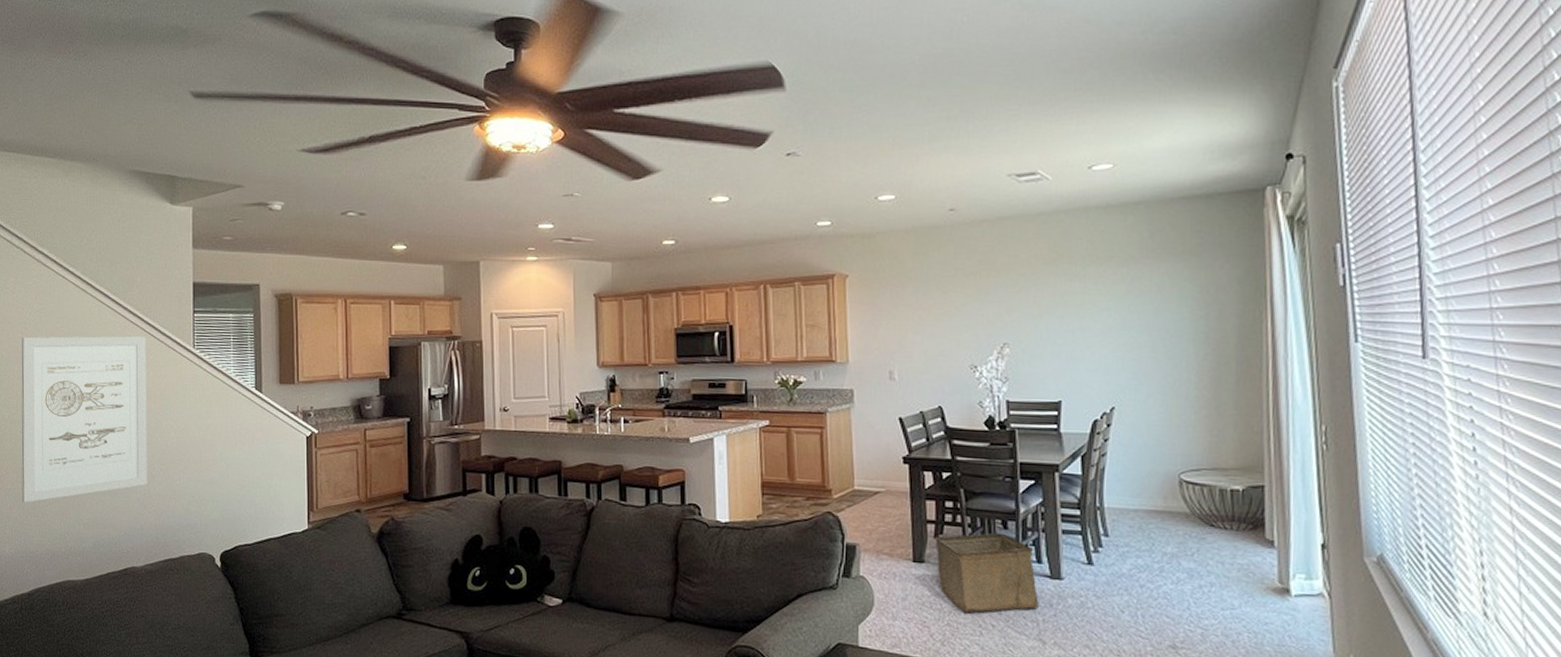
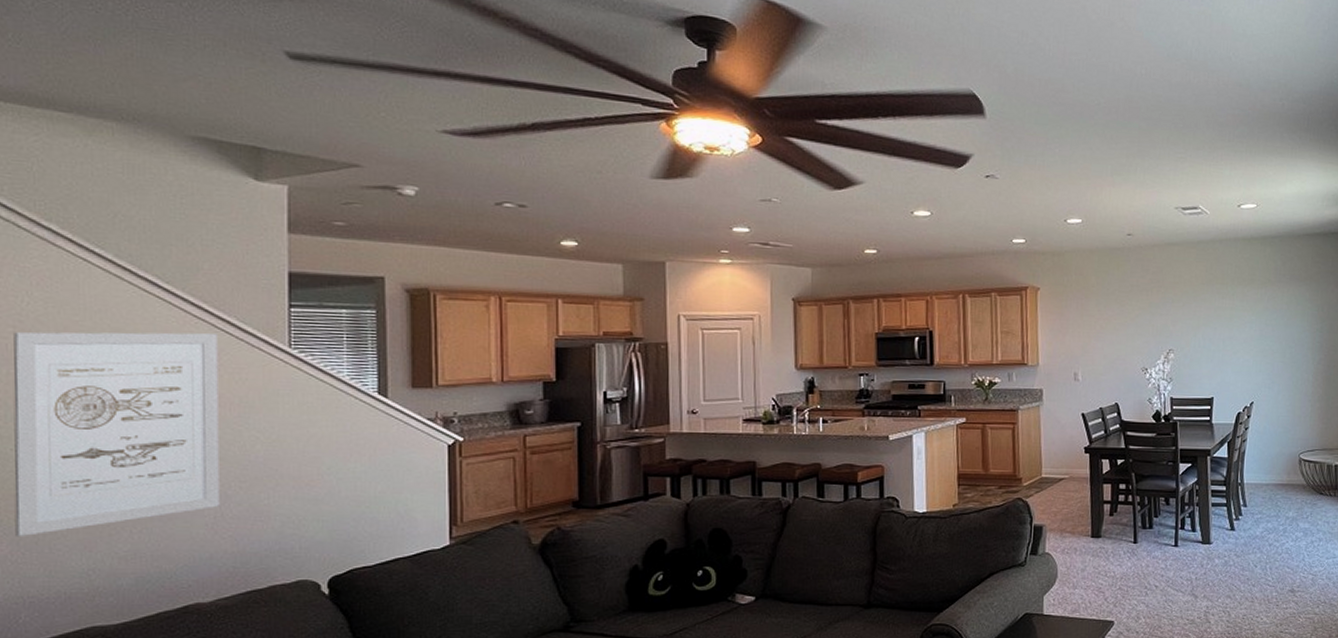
storage bin: present [934,532,1039,614] -> none [1109,508,1193,578]

